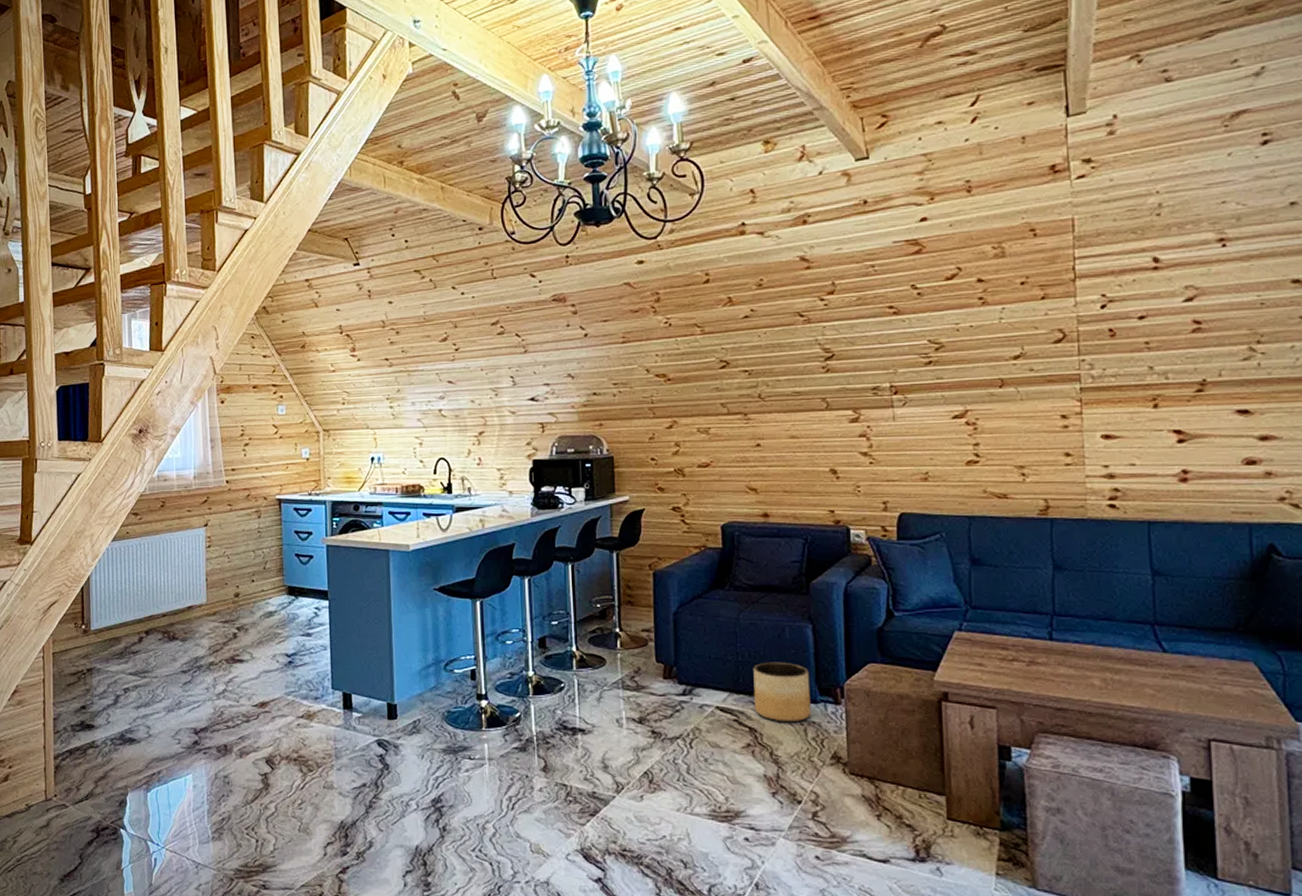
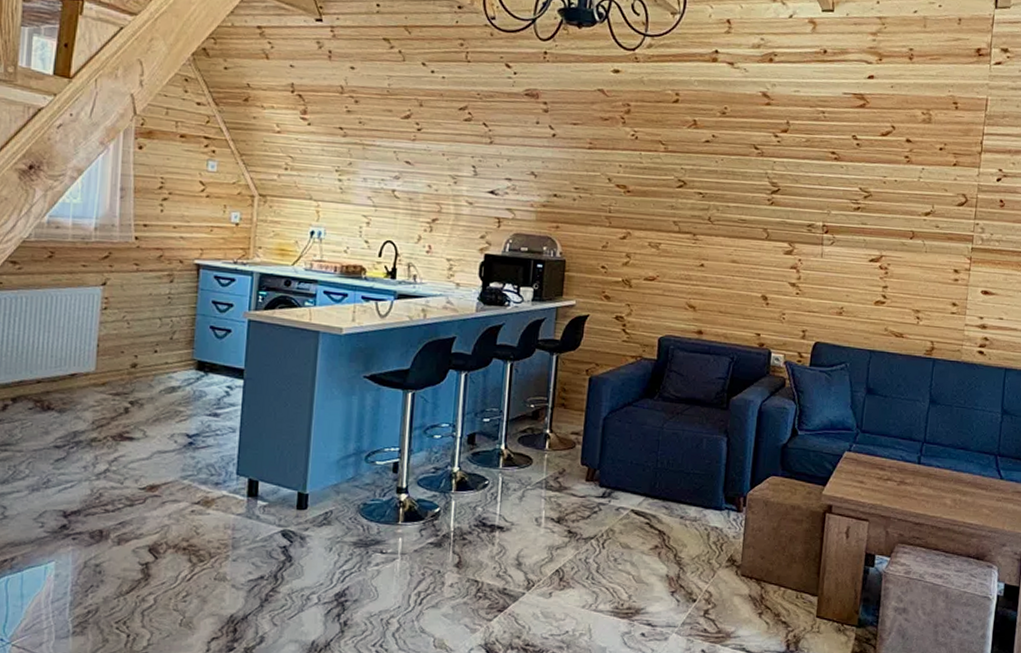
planter: present [753,662,812,723] -> none [666,470,719,527]

